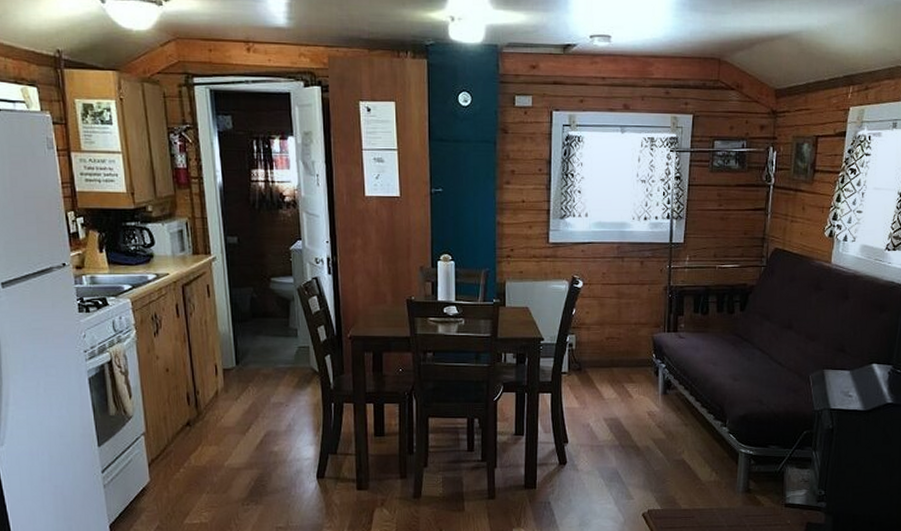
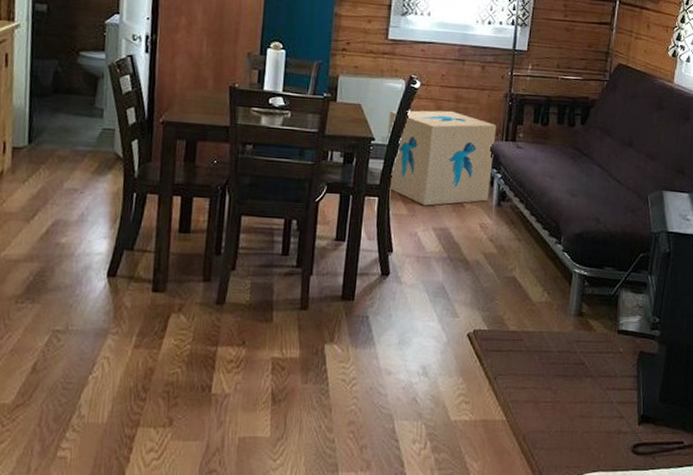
cardboard box: none [555,307,658,398] -> present [387,110,497,206]

